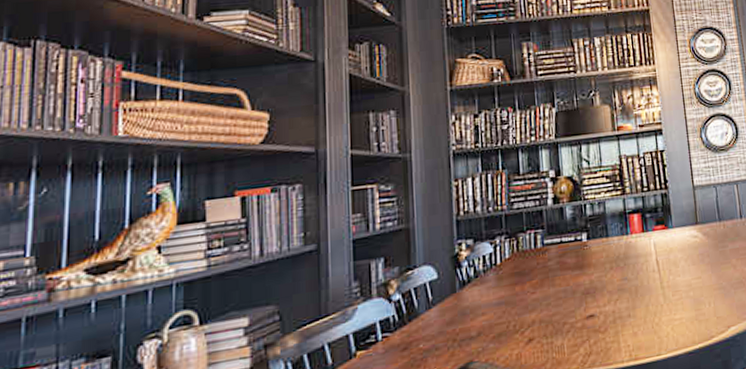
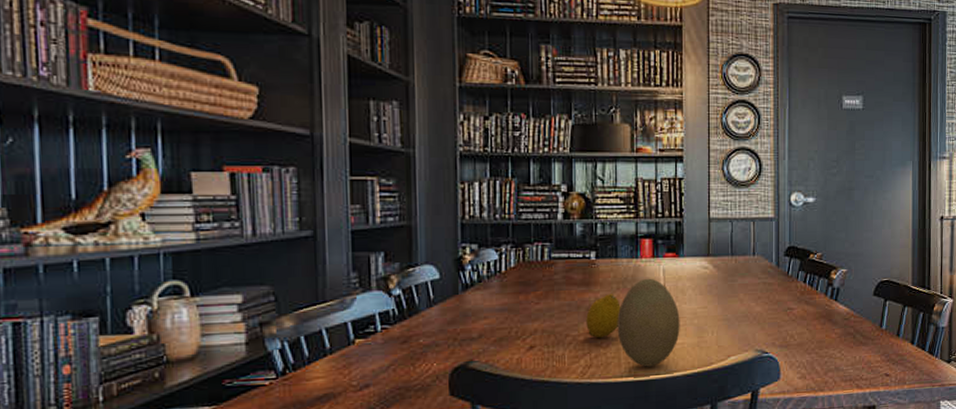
fruit: none [582,274,616,323] -> present [586,294,621,339]
decorative egg: none [613,253,677,349] -> present [617,278,680,367]

